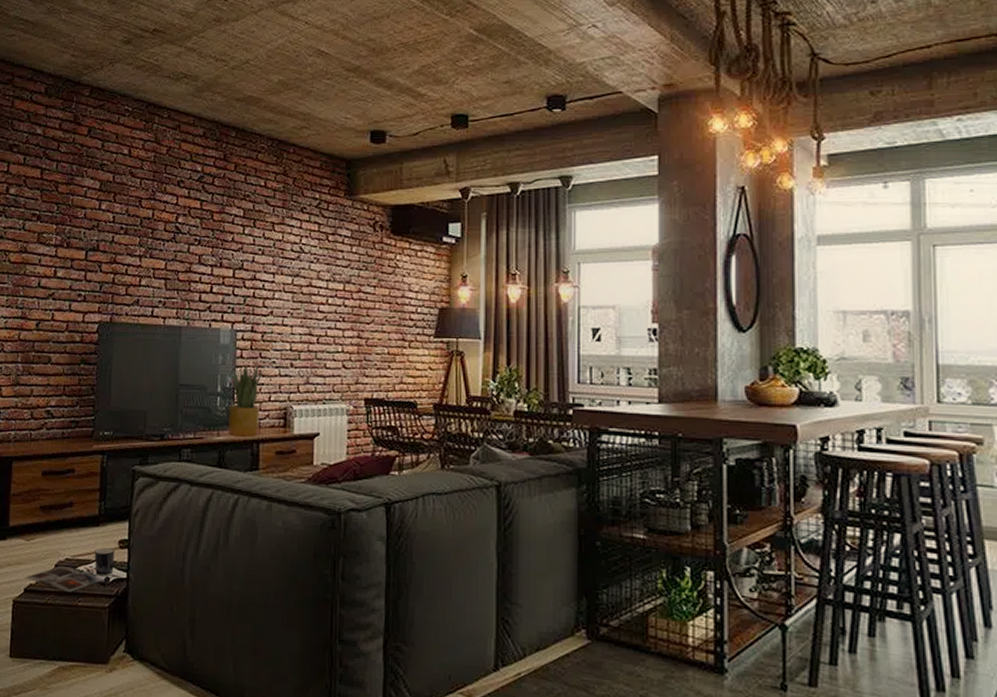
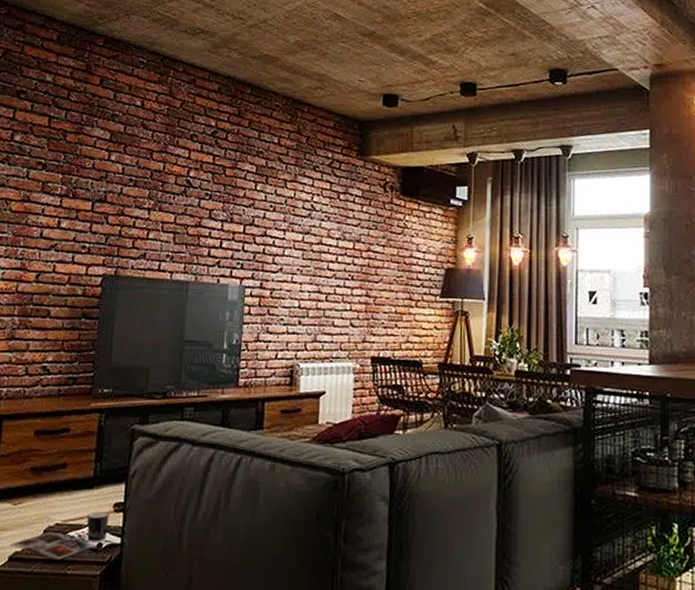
planter: present [228,364,265,438] -> none [233,321,273,396]

